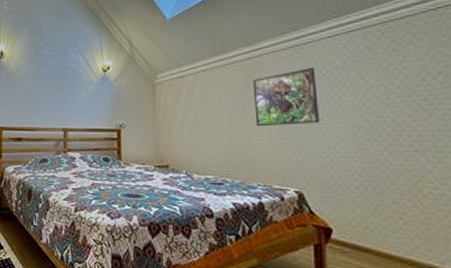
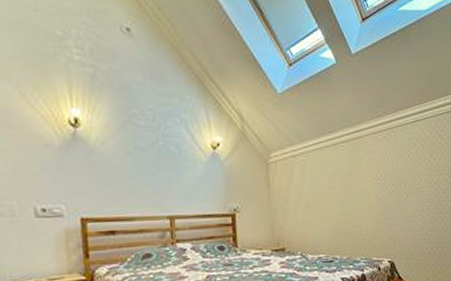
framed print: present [252,67,321,127] -> none [356,149,406,205]

